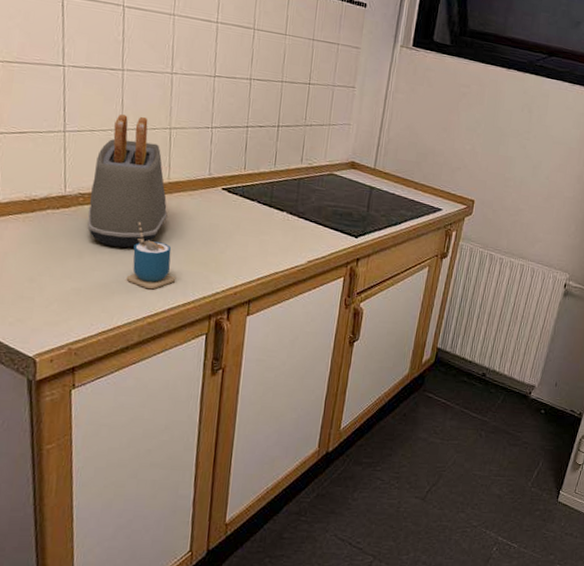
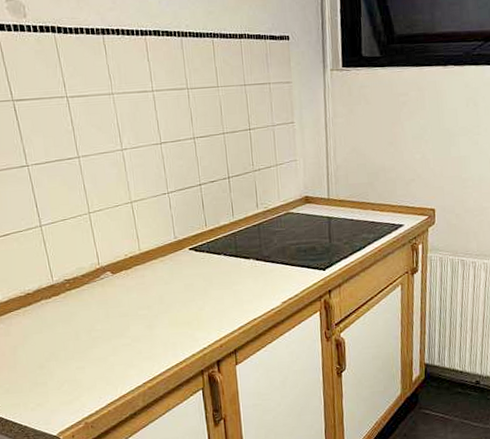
toaster: present [87,114,168,248] -> none [73,197,145,323]
cup: present [126,222,175,290] -> none [121,296,164,357]

